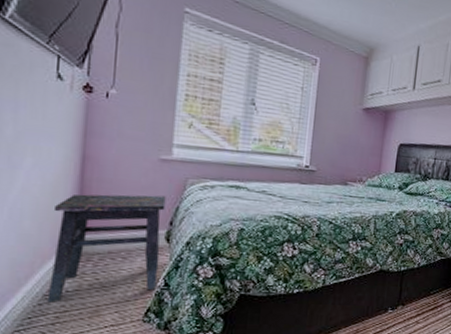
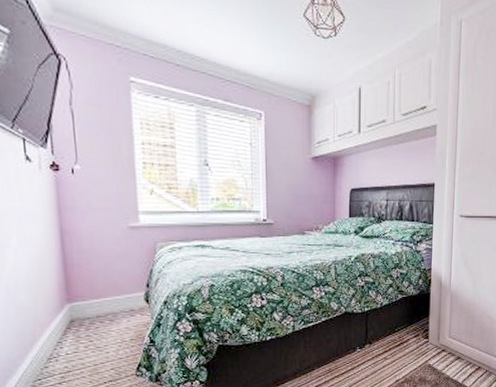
side table: present [47,194,166,303] -> none [44,261,144,365]

